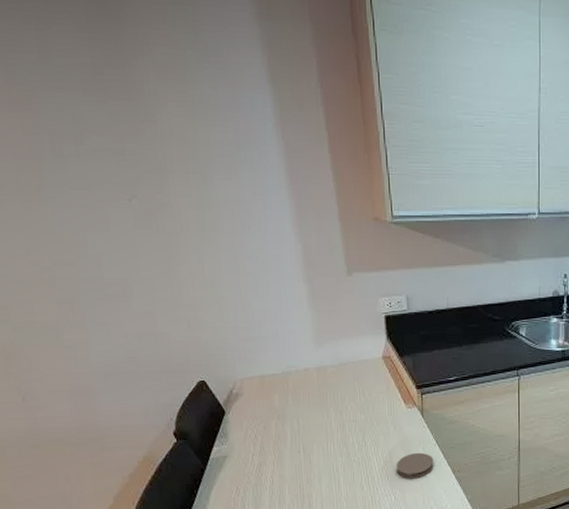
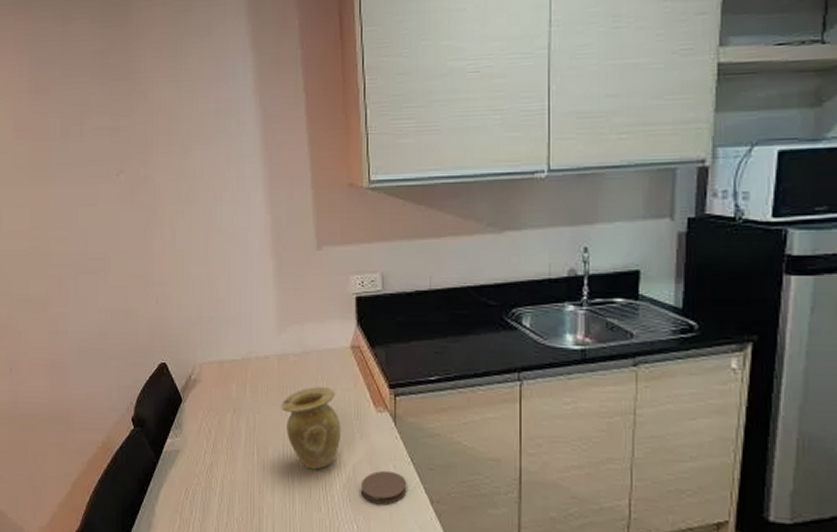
vase: none [322,392,378,459] -> present [281,387,342,470]

